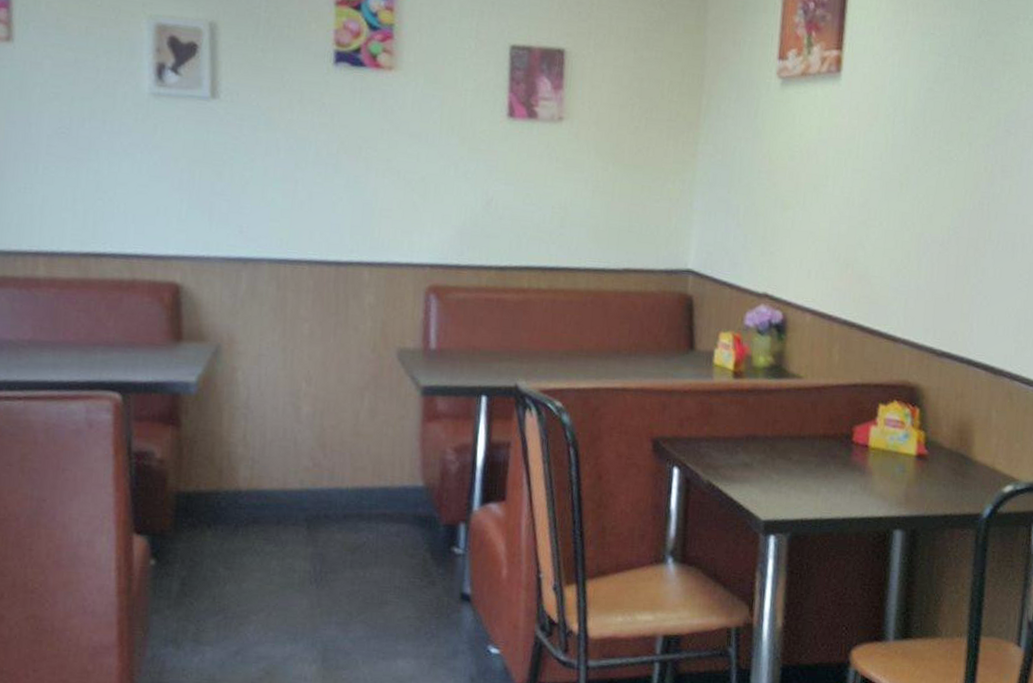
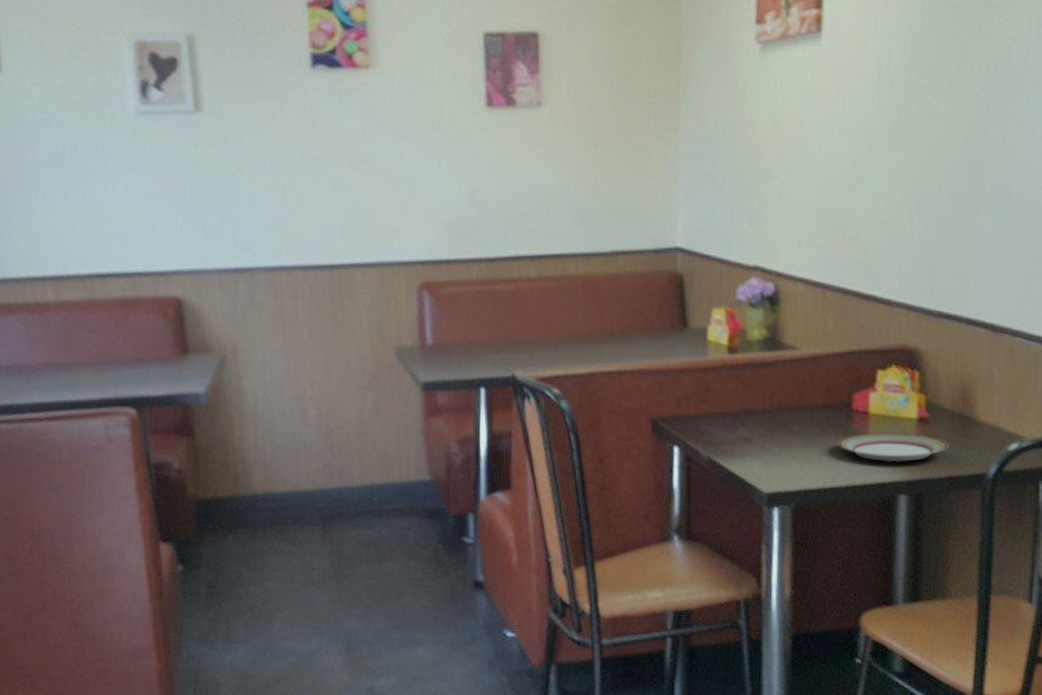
plate: none [837,466,945,498] -> present [838,433,949,463]

